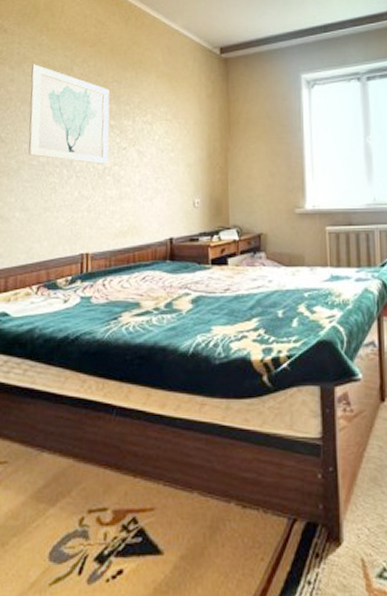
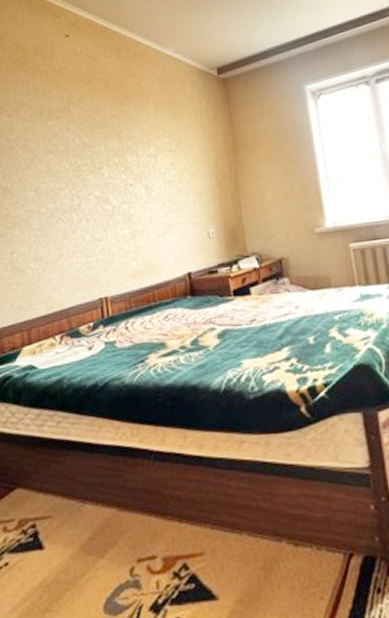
wall art: present [28,64,110,164] -> none [28,109,116,205]

